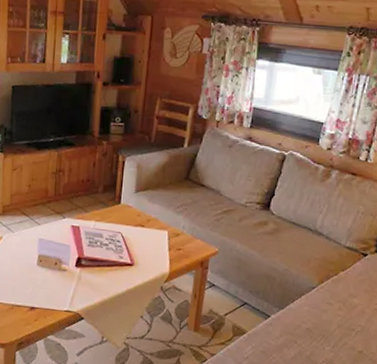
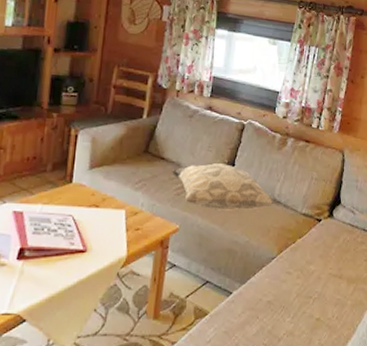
decorative pillow: none [211,192,317,238] -> present [171,163,275,211]

